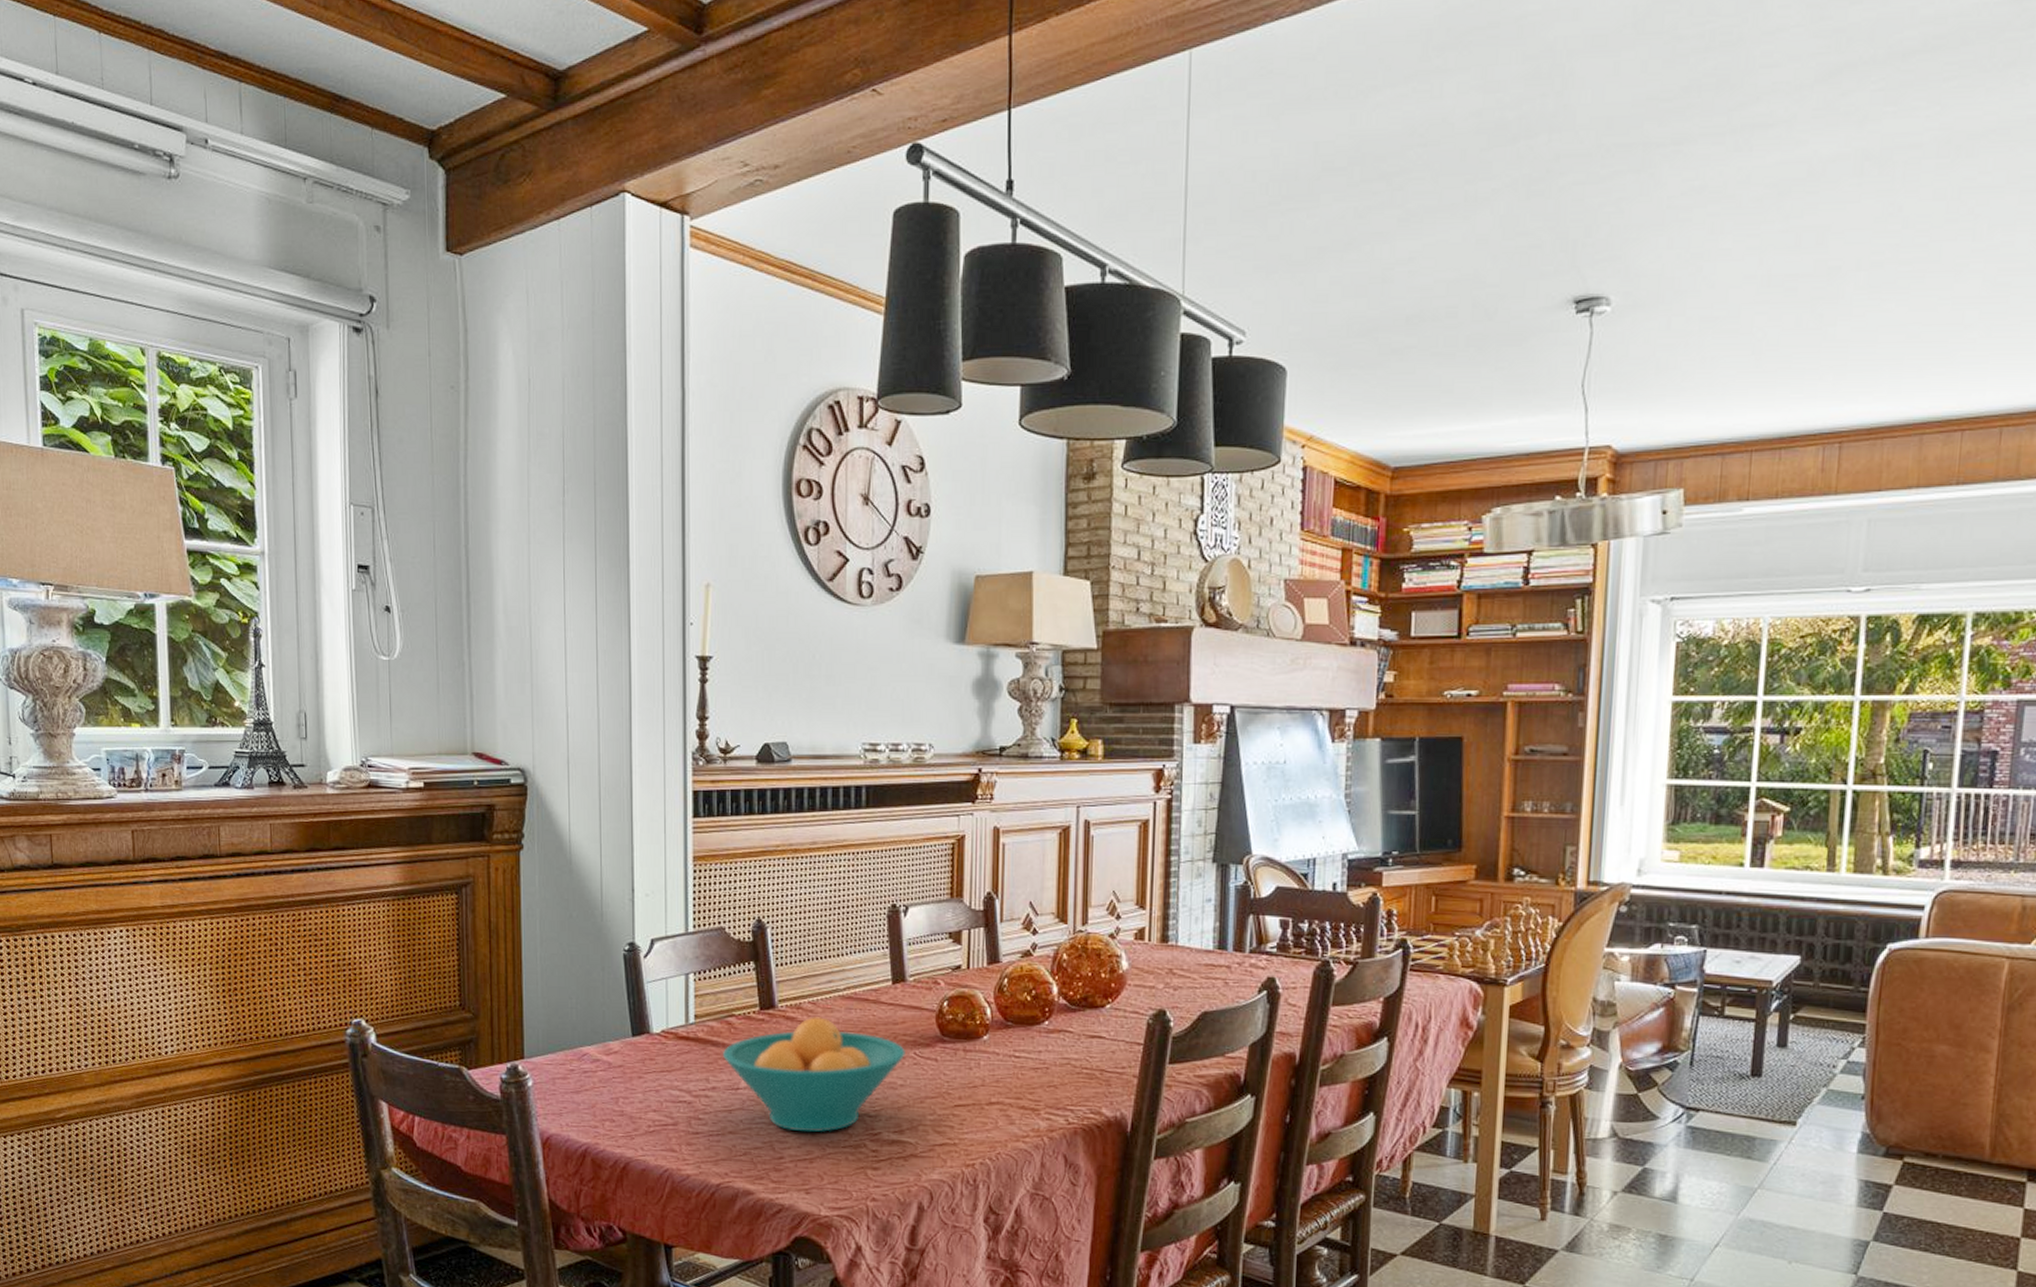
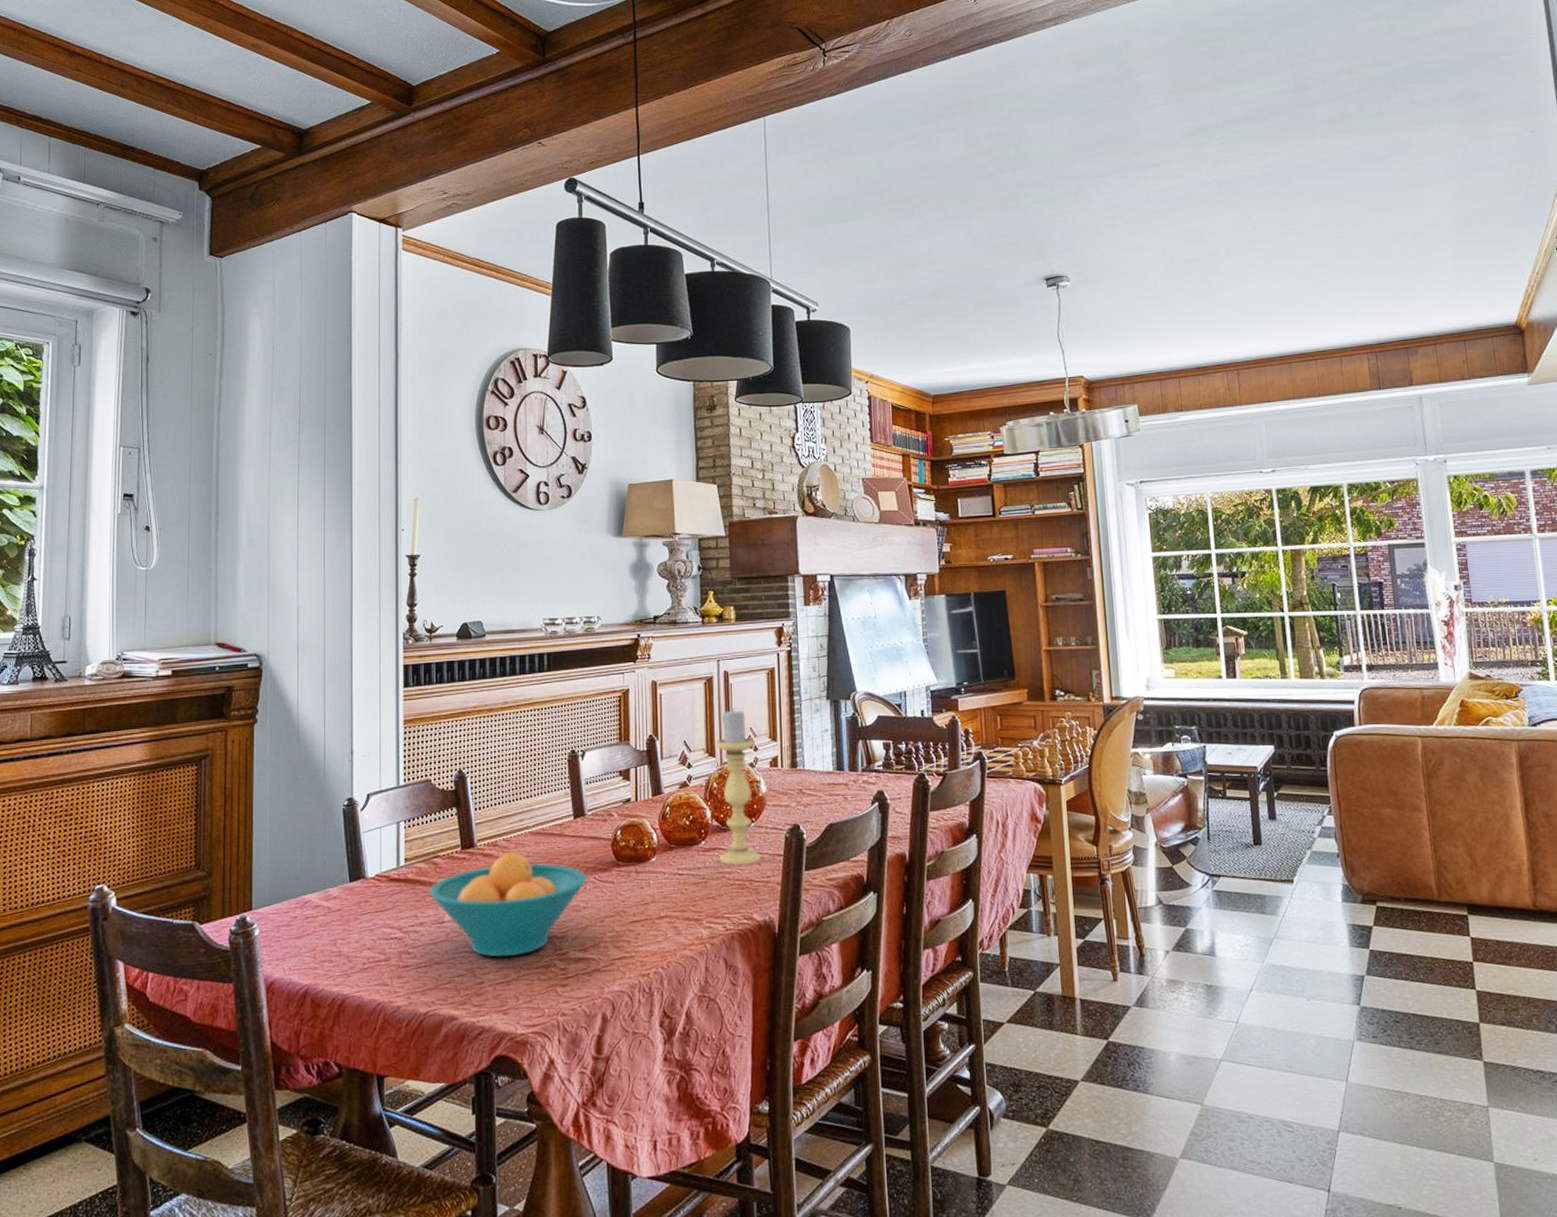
candle holder: none [1065,865,1117,1053] -> present [716,708,761,867]

